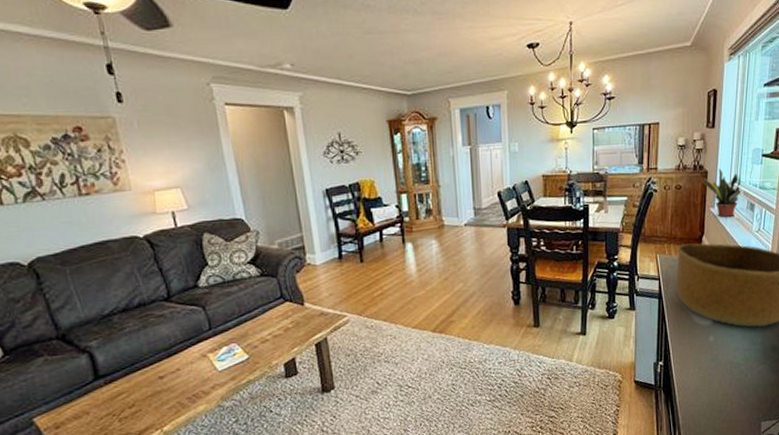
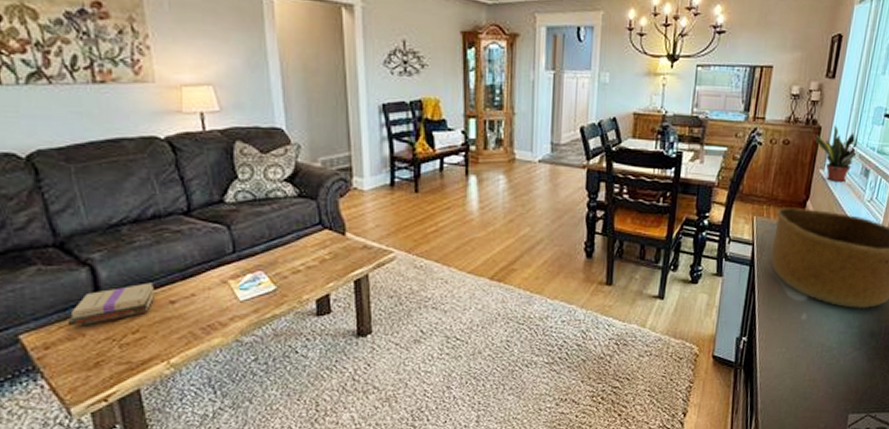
books: none [73,362,146,407] -> present [67,282,154,327]

